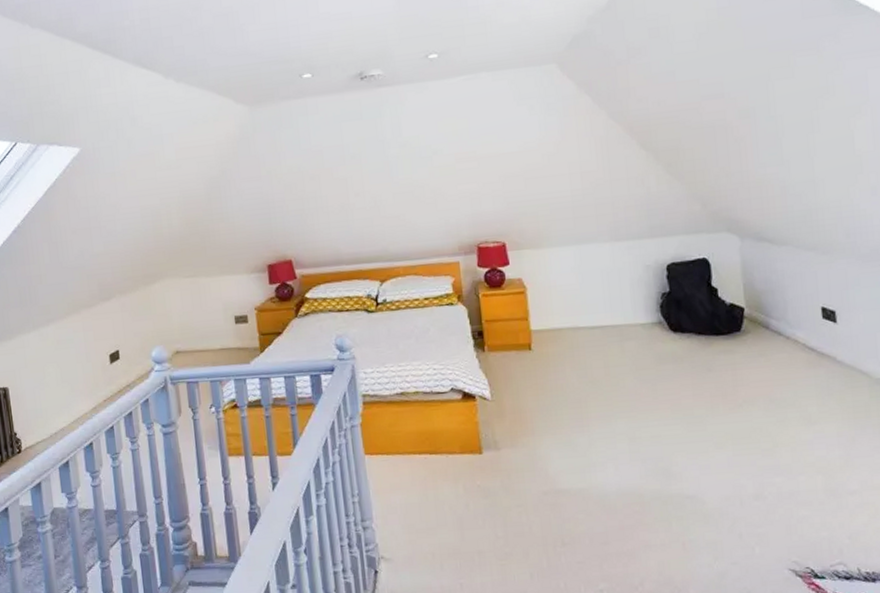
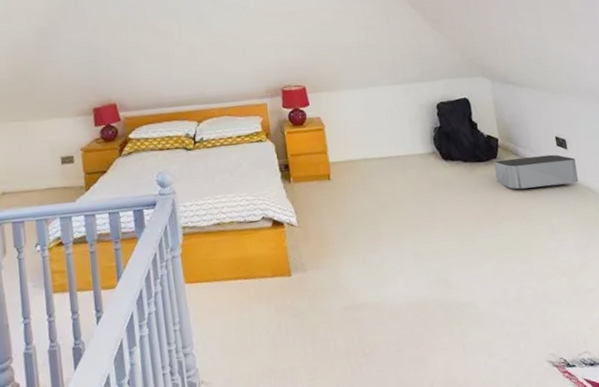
storage bin: none [737,328,849,369] -> present [494,154,579,190]

